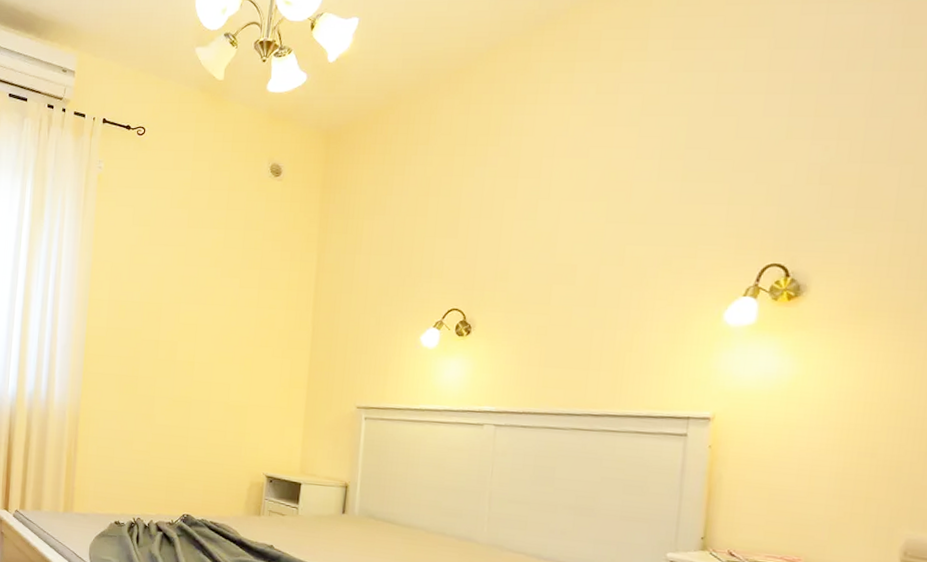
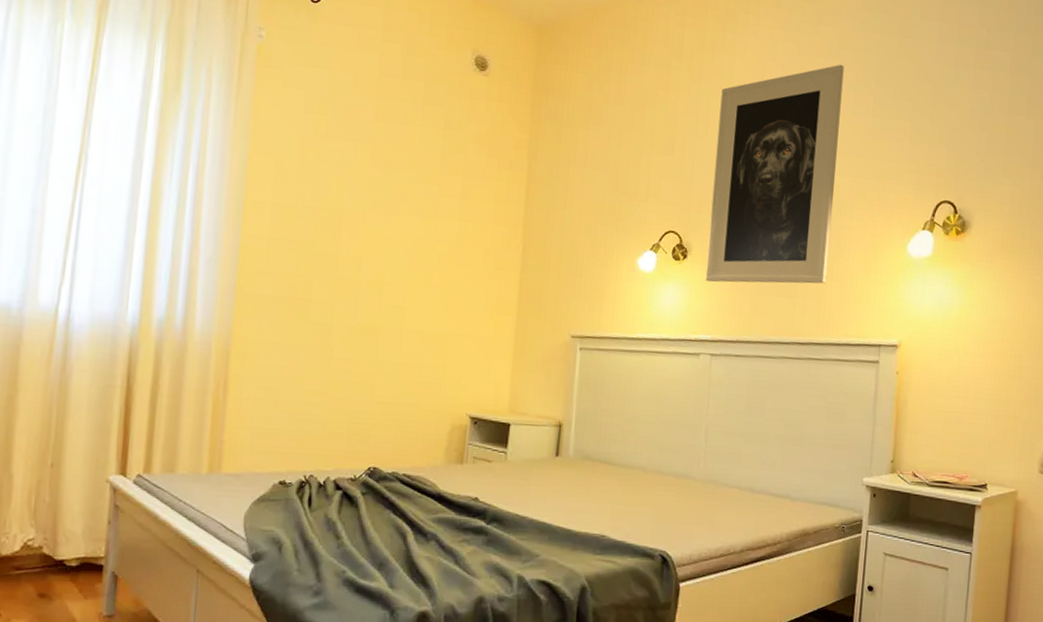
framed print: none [489,131,647,356] -> present [705,64,844,284]

